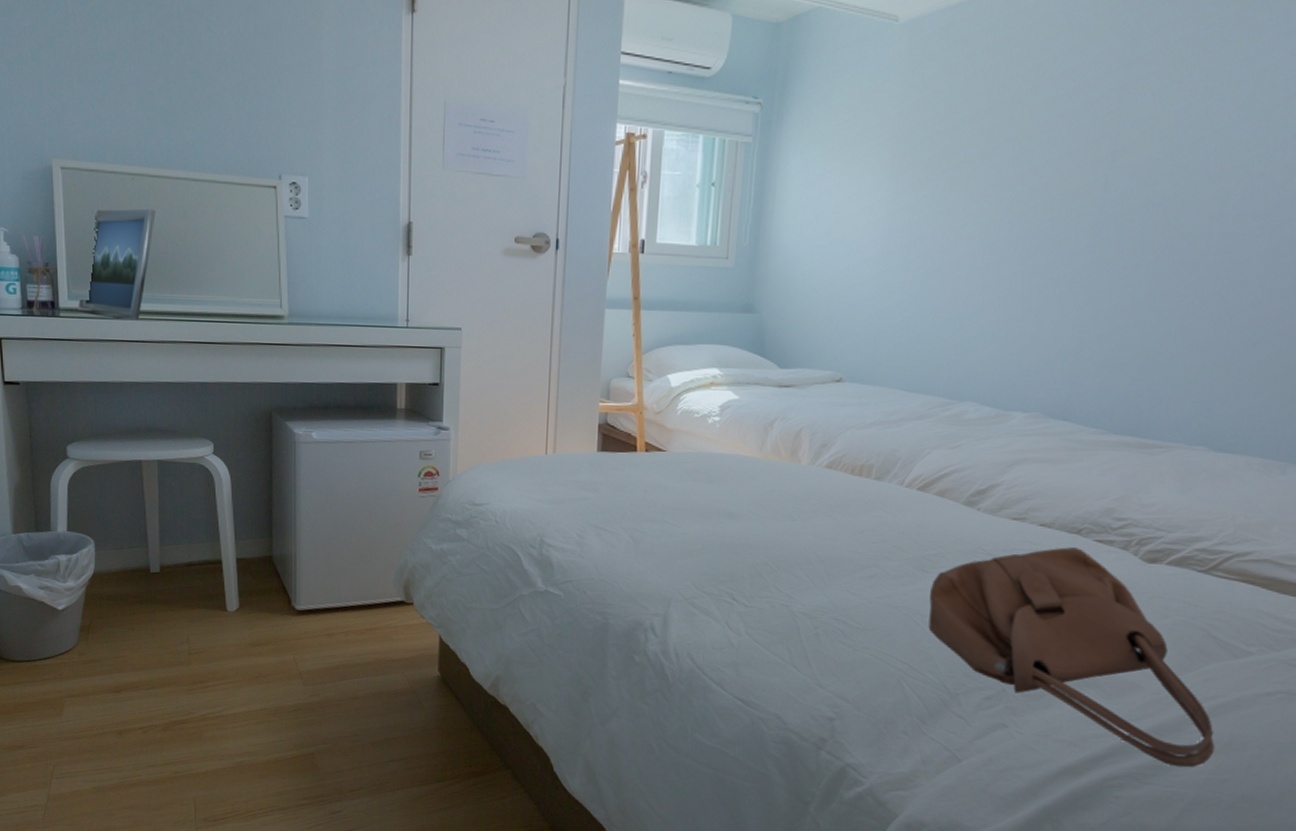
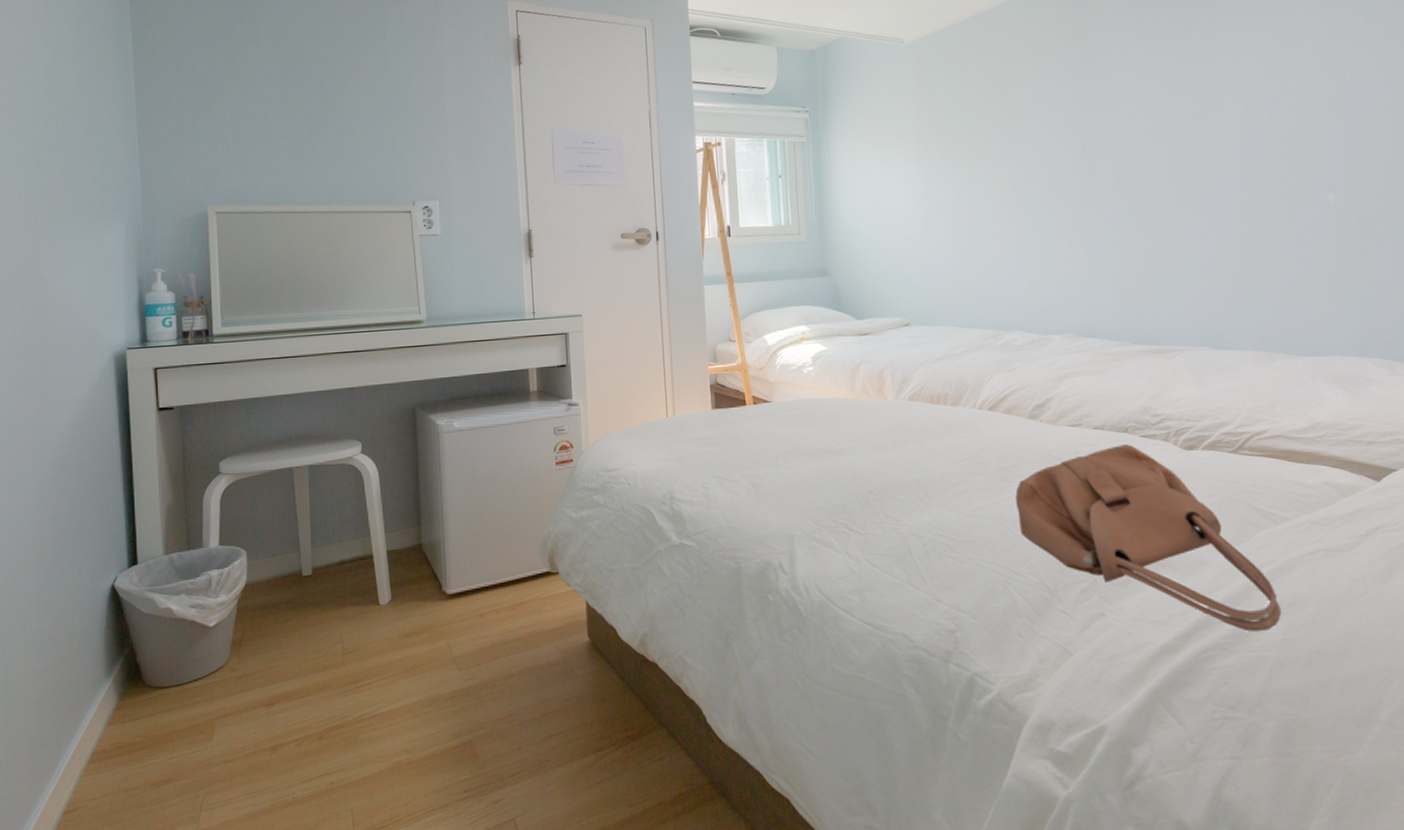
picture frame: present [77,208,156,319] -> none [230,240,303,339]

